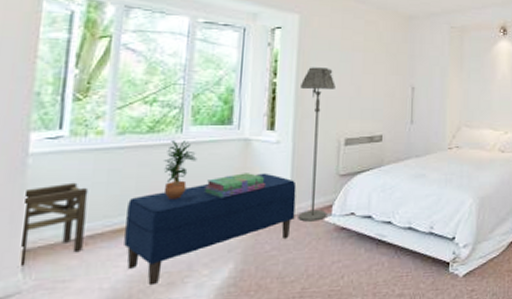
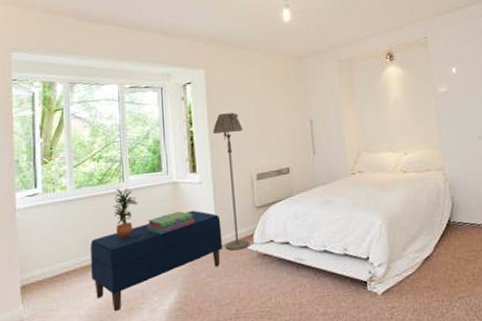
stool: present [17,182,89,268] -> none [18,229,62,301]

